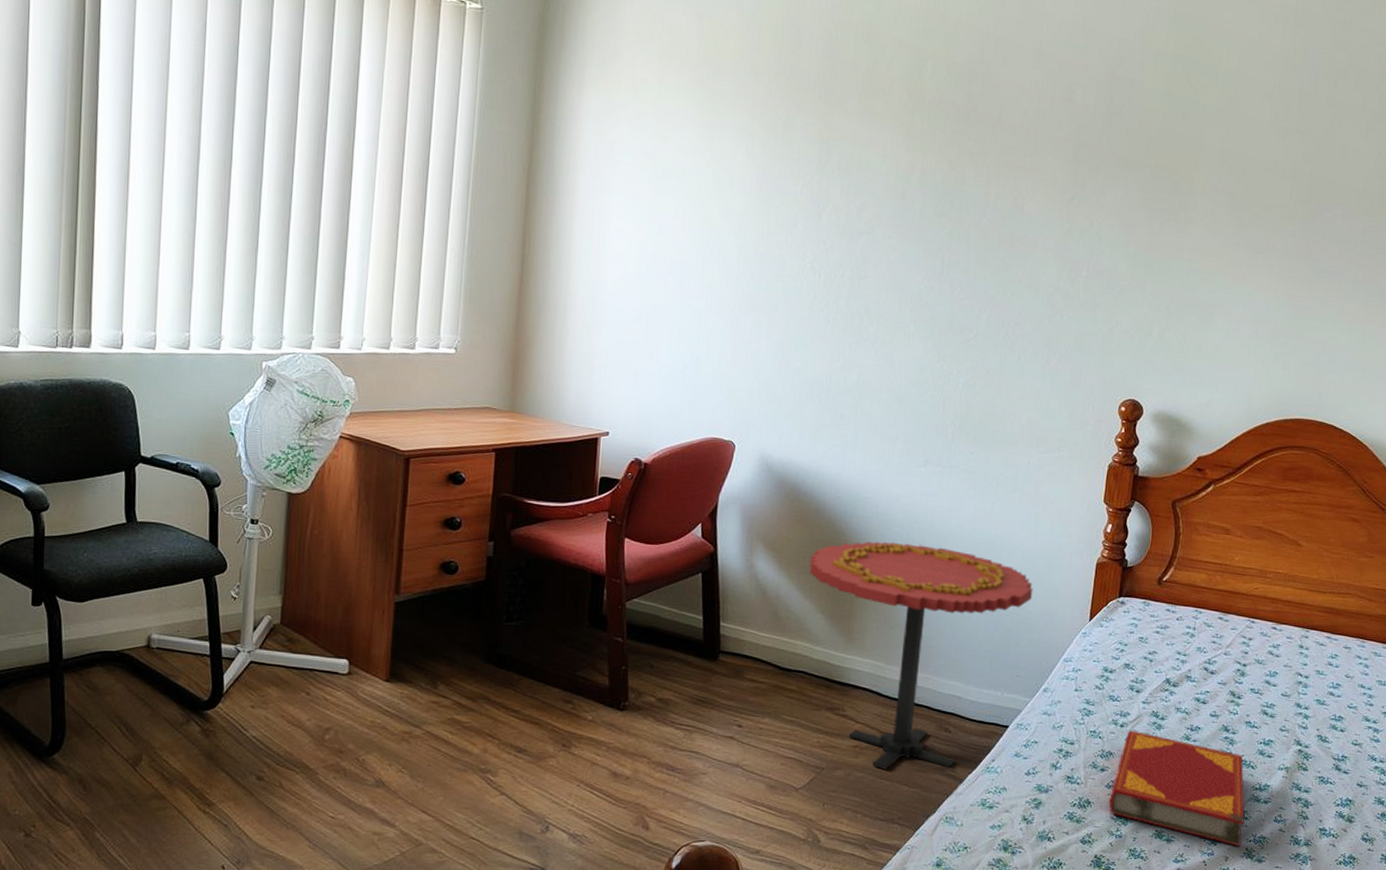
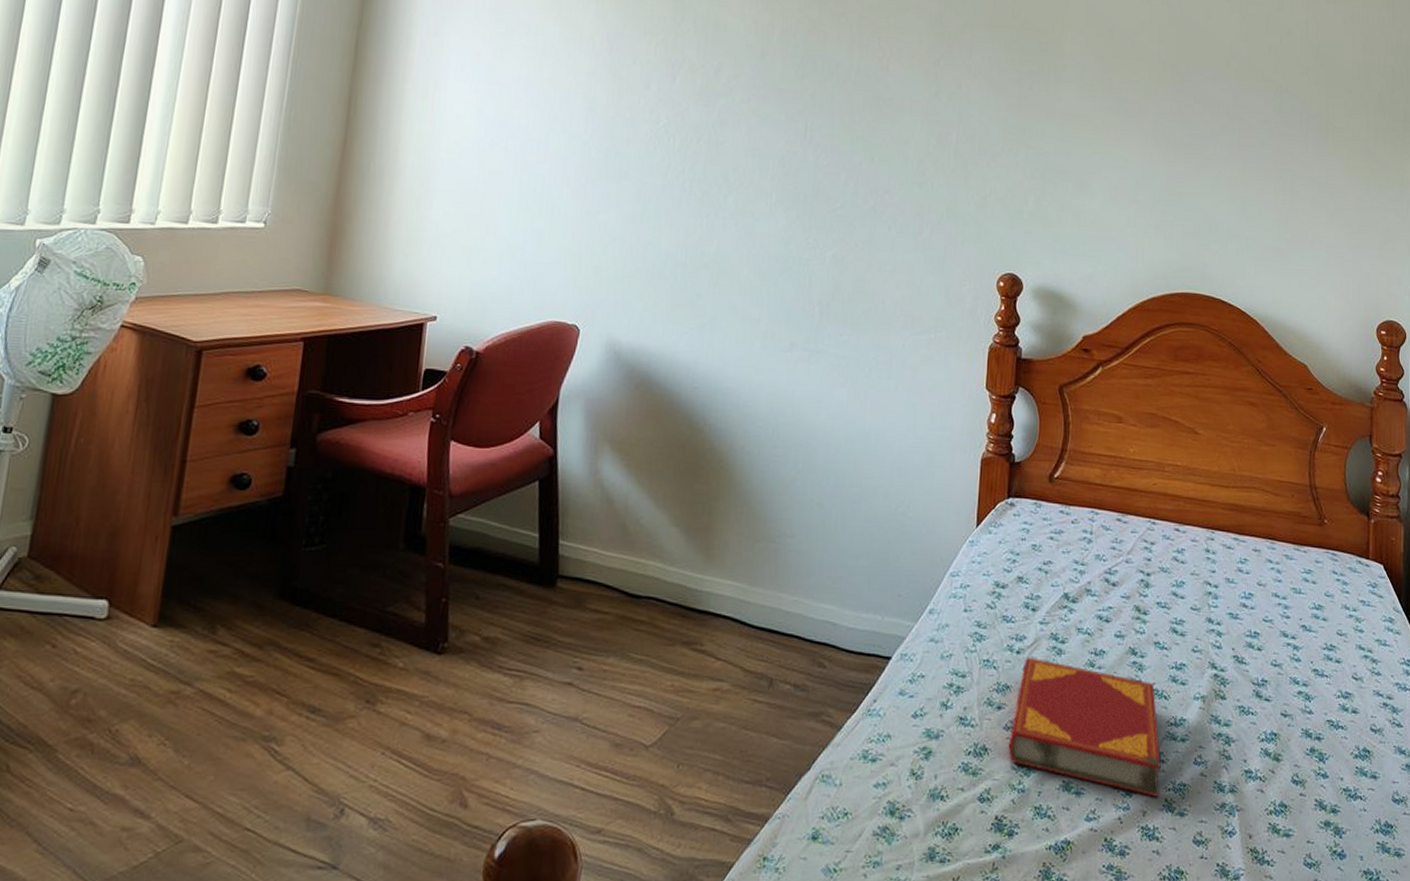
side table: present [809,541,1033,770] -> none [662,438,913,718]

